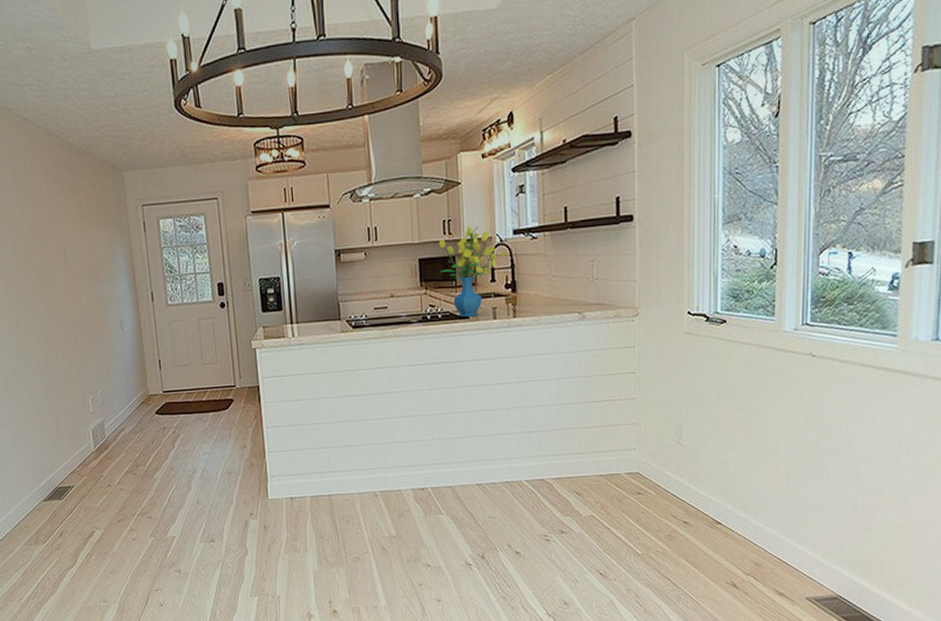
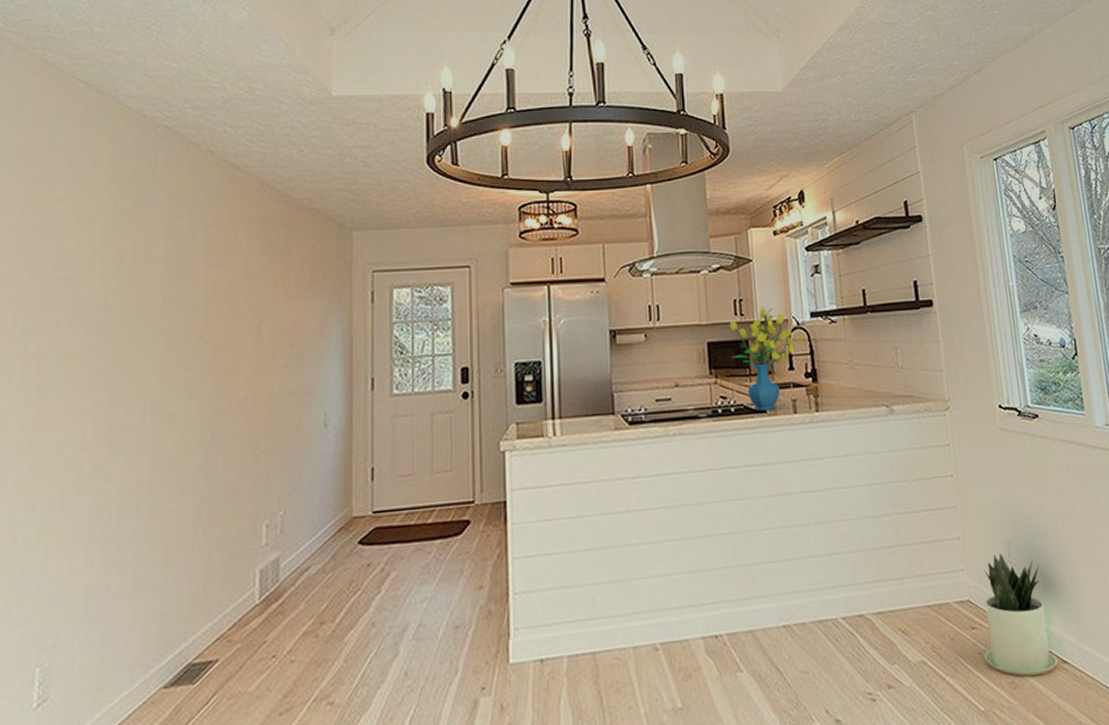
planter: none [646,437,713,532] -> present [984,553,1058,676]

